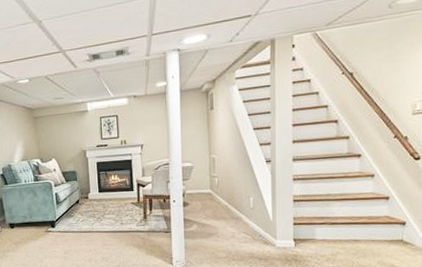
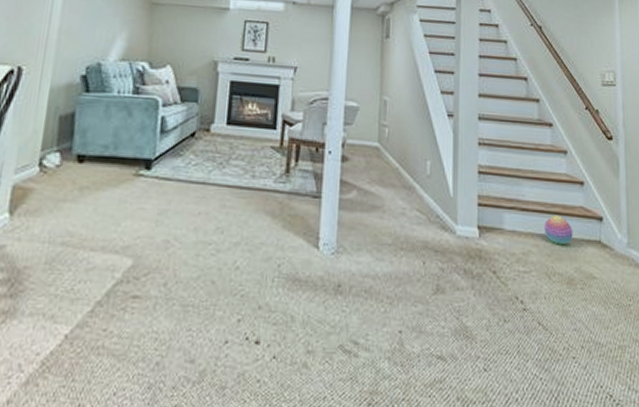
stacking toy: none [350,224,377,246] -> present [544,215,573,245]

